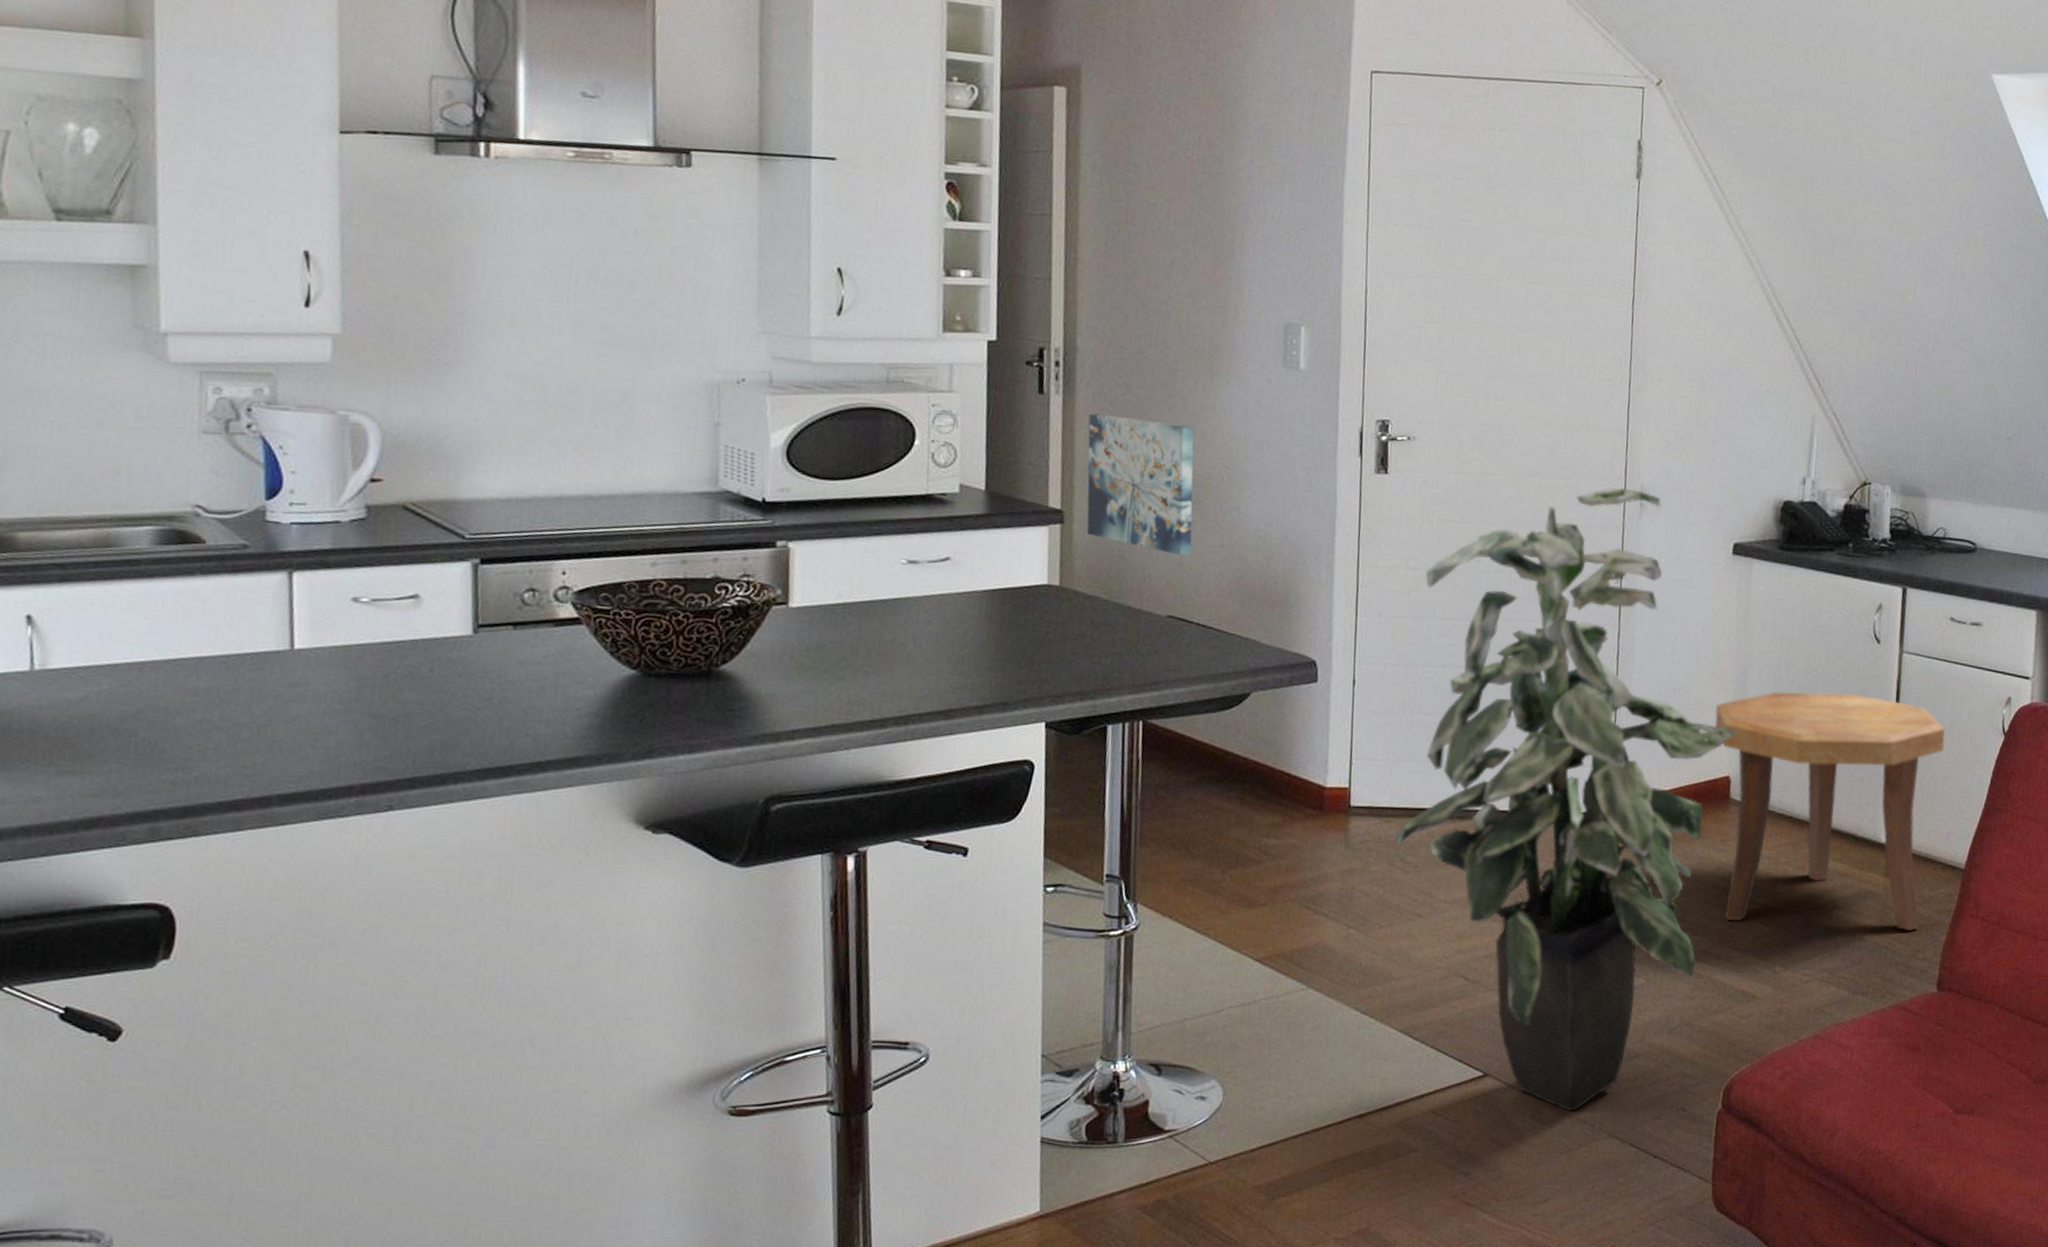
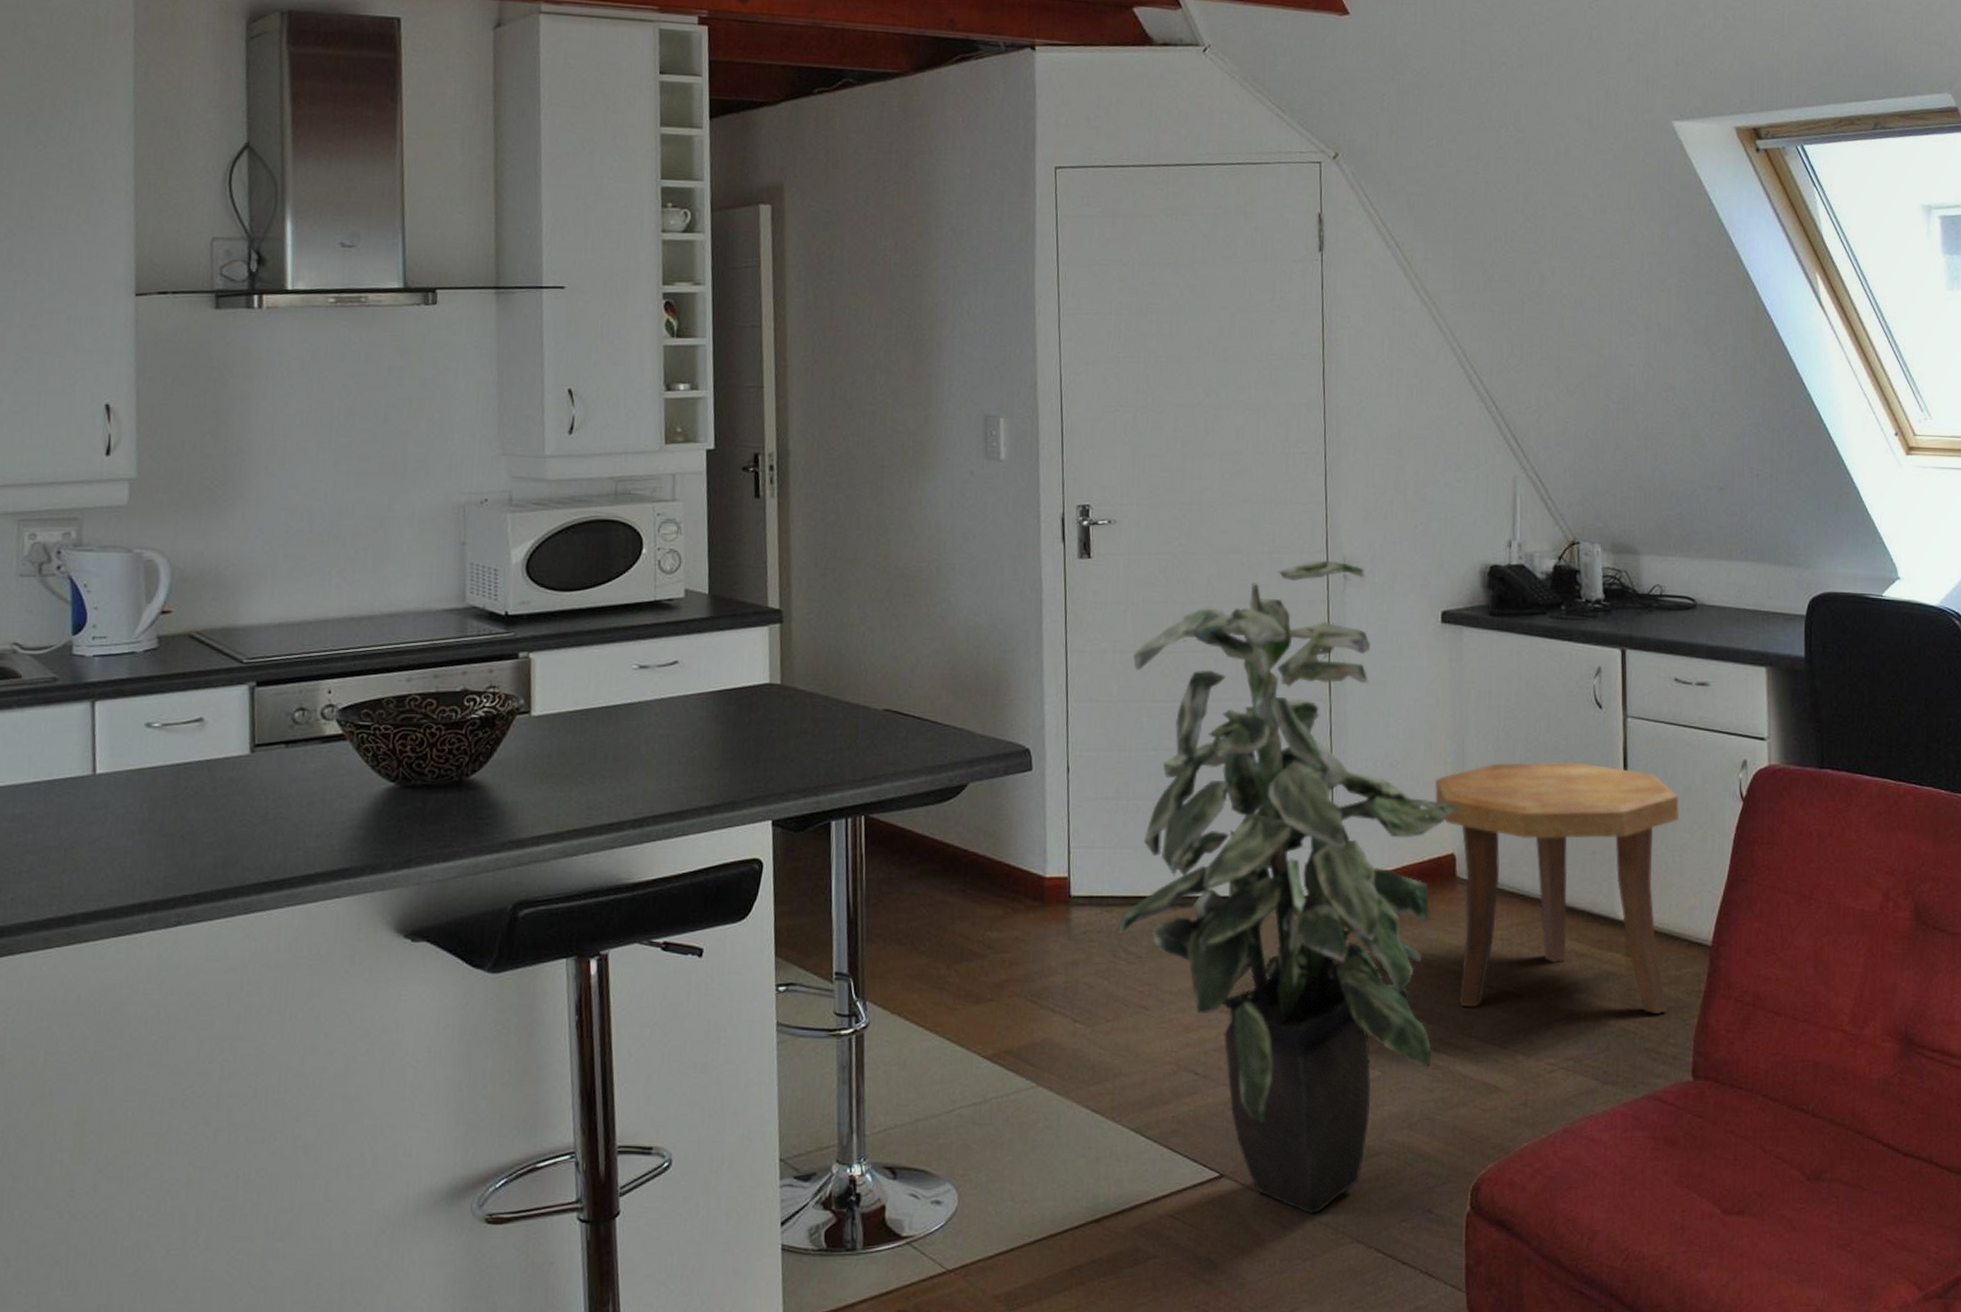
wall art: present [1086,413,1194,556] -> none [802,514,905,649]

